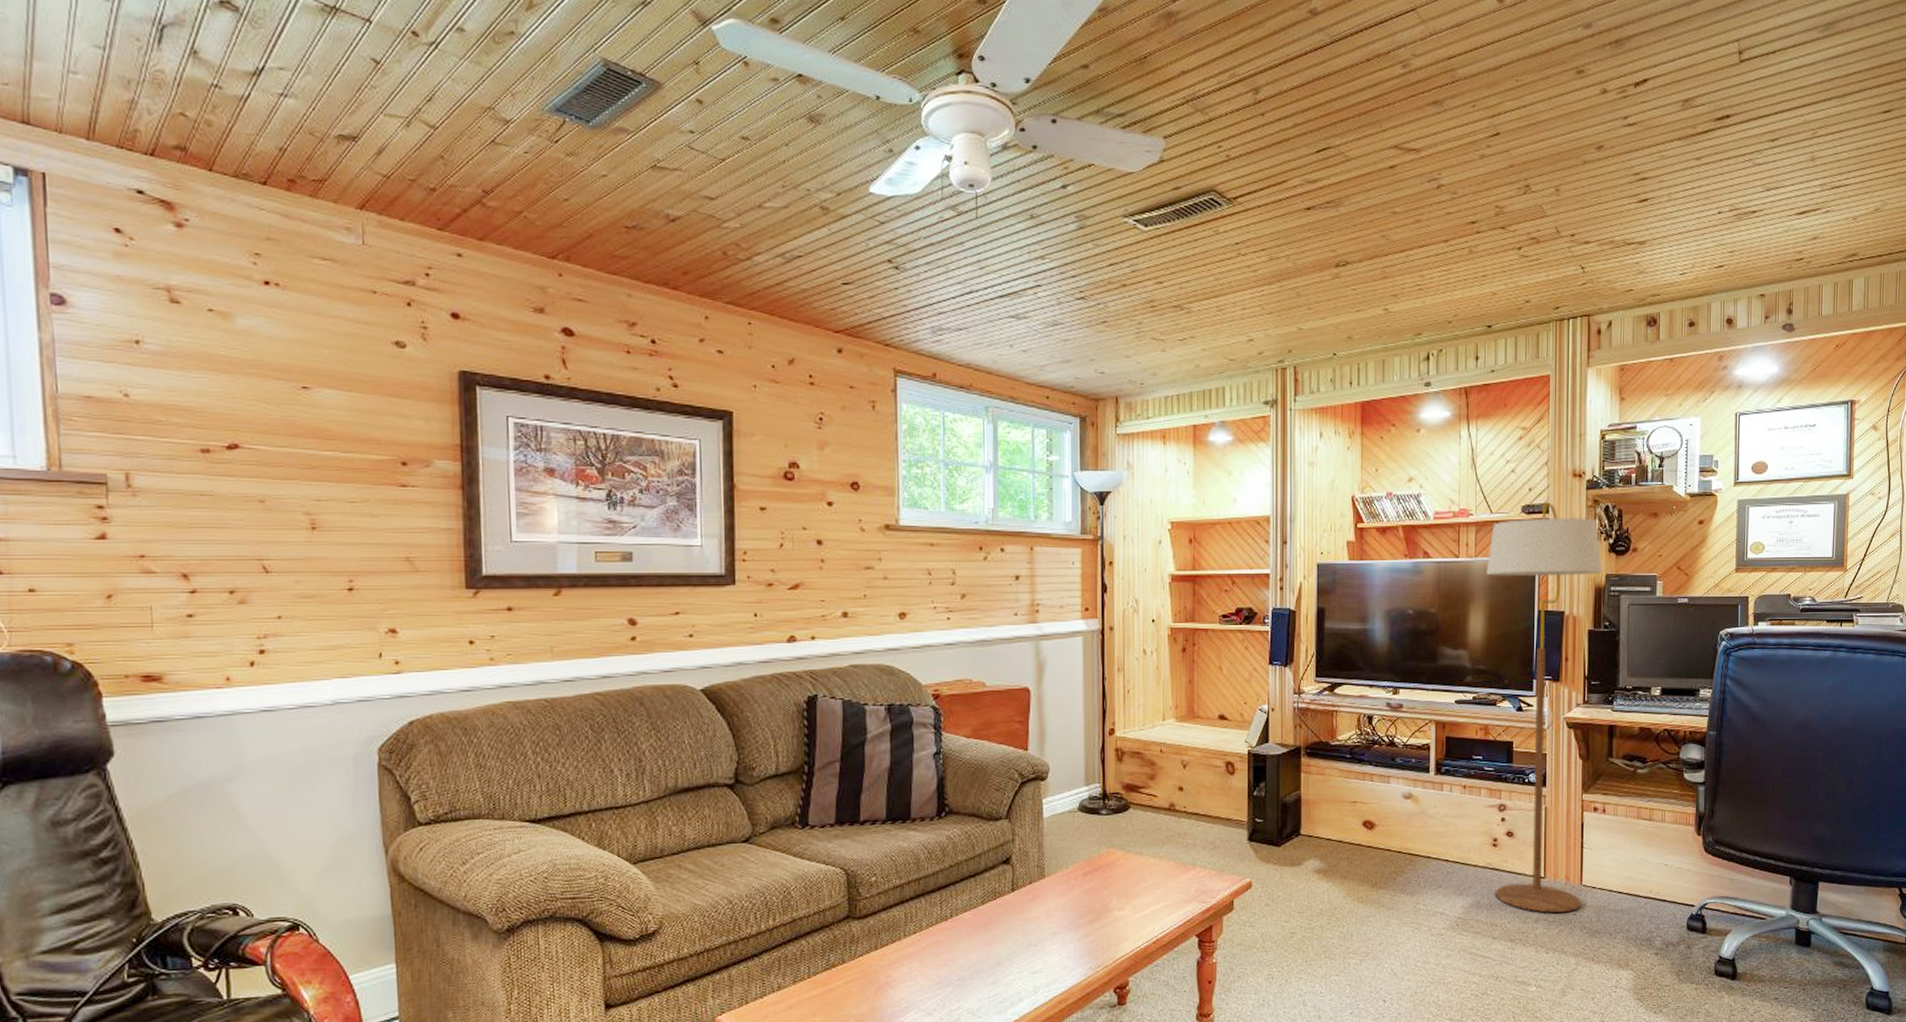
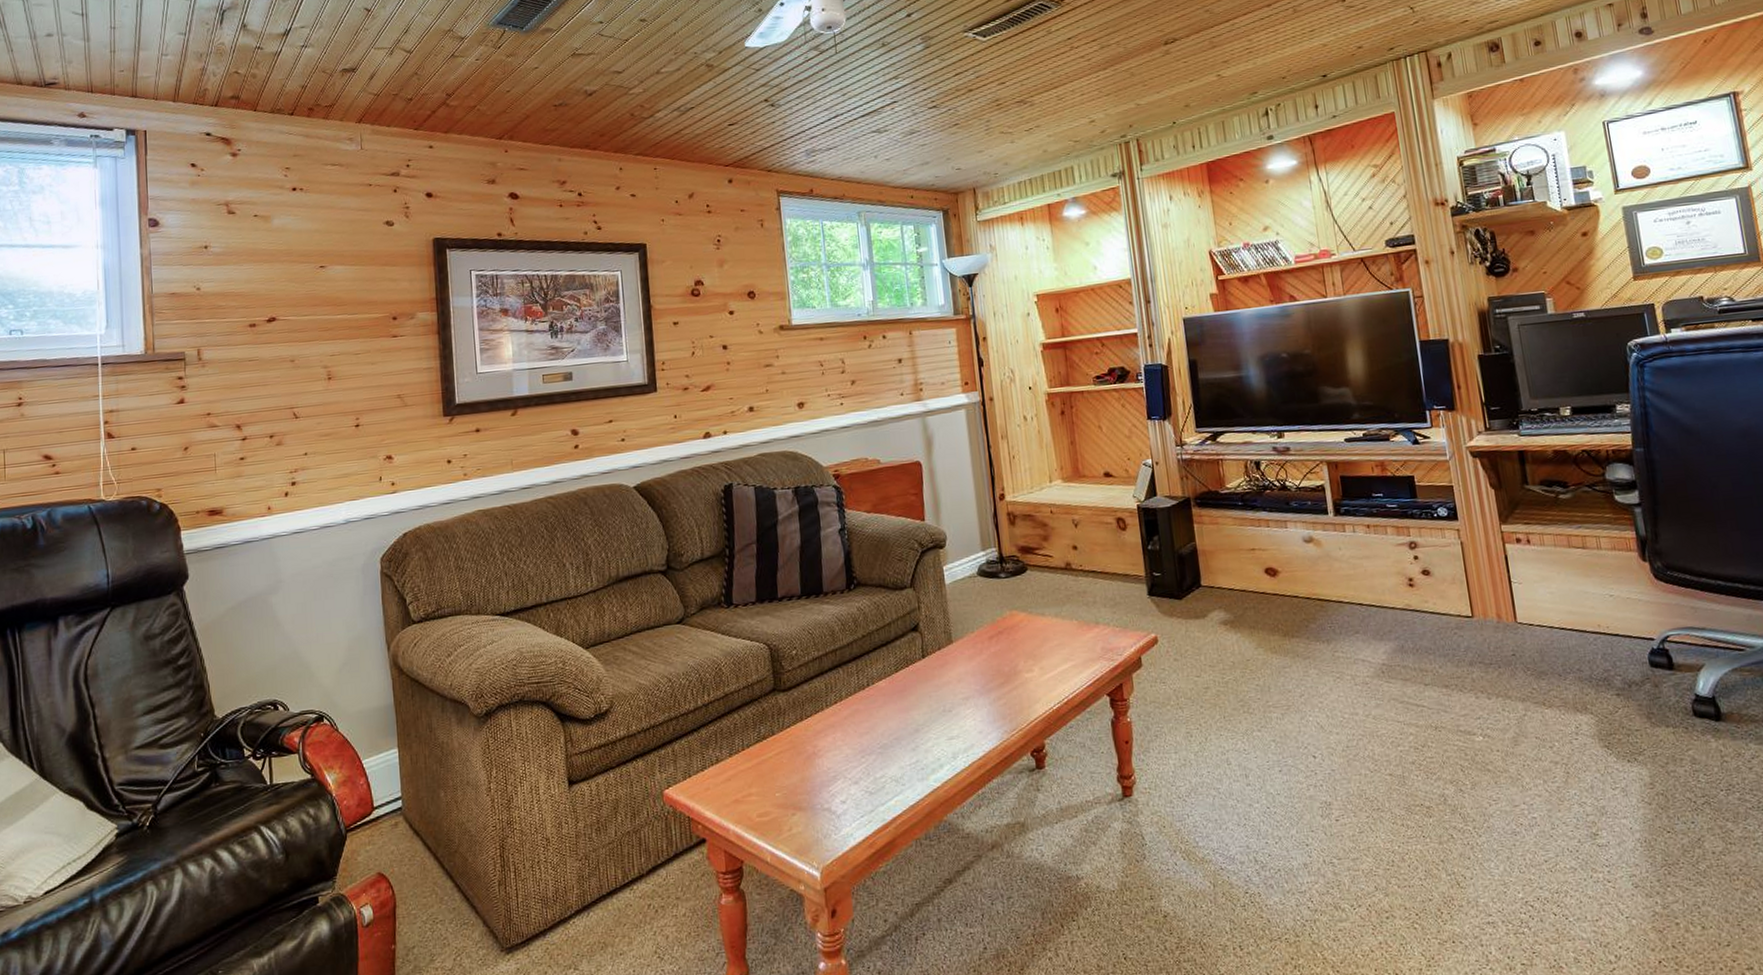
floor lamp: present [1486,502,1602,914] -> none [1357,233,1520,655]

